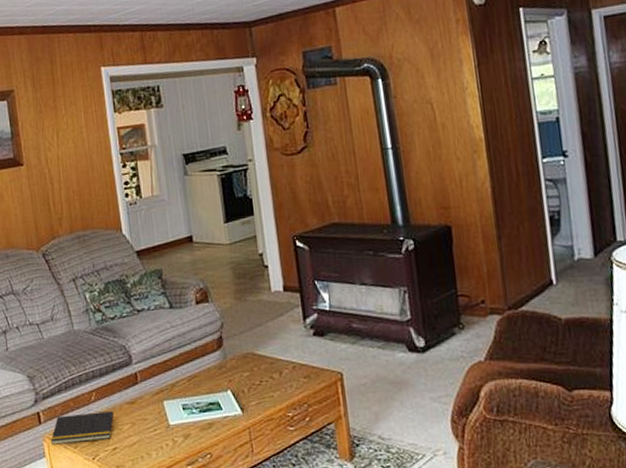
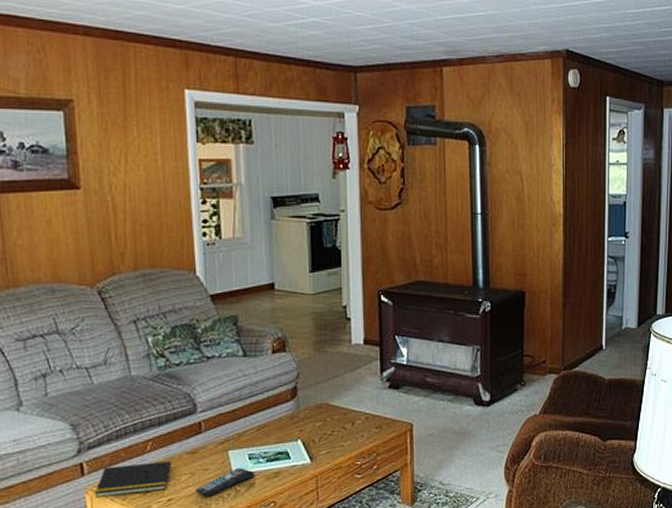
remote control: none [137,418,190,447] -> present [196,468,255,497]

